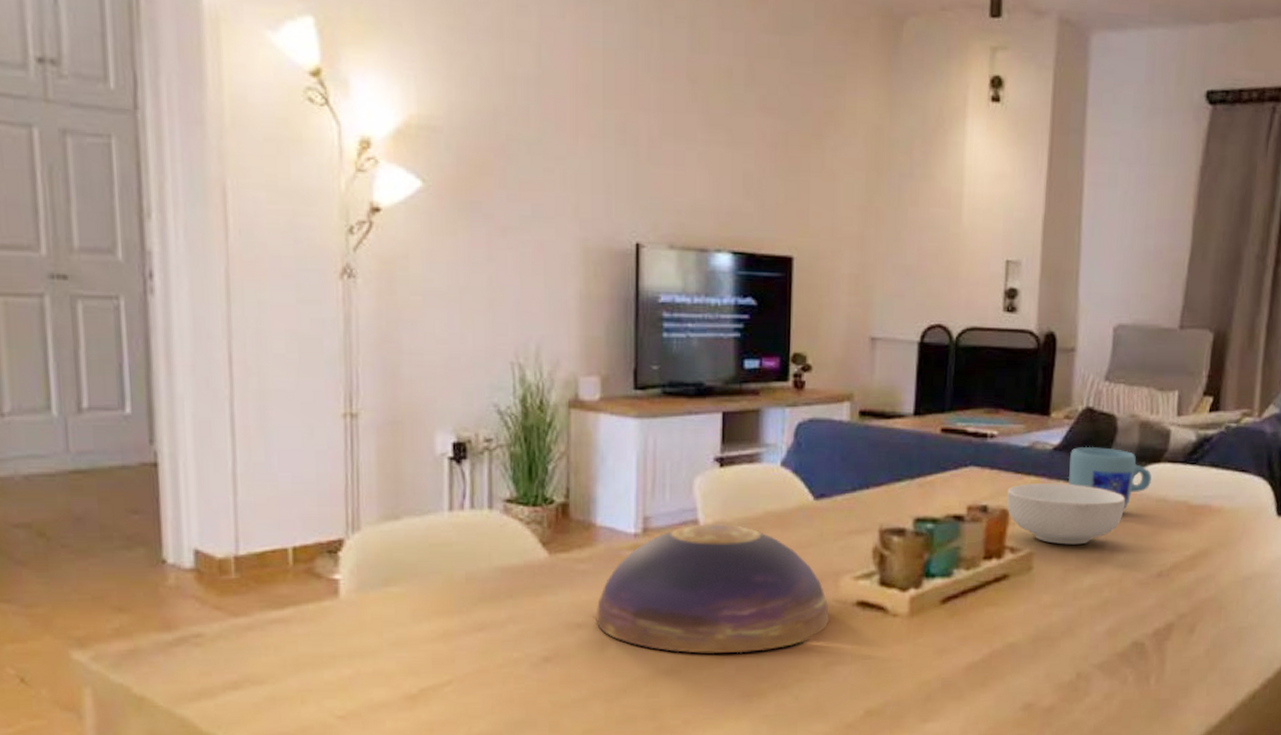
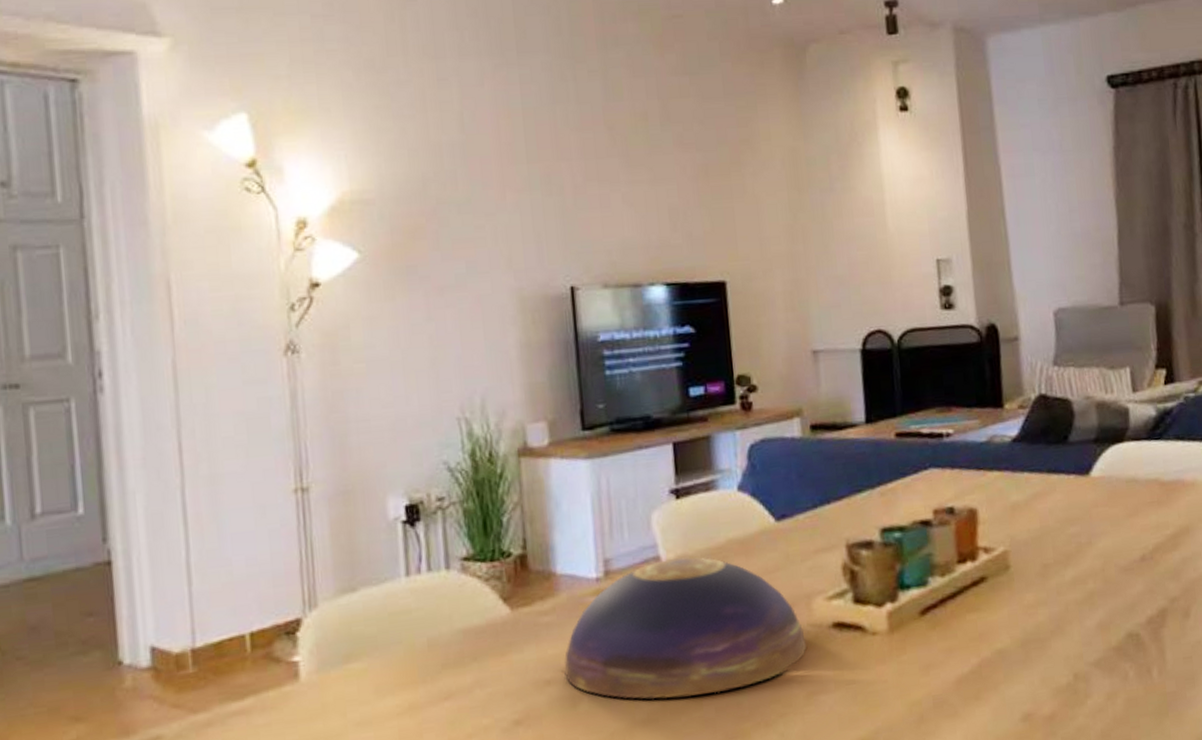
cereal bowl: present [1007,483,1126,545] -> none [972,474,1095,539]
mug: present [1067,446,1152,510] -> none [1030,433,1118,495]

